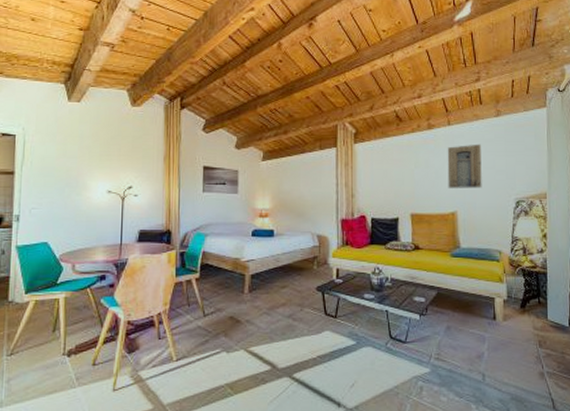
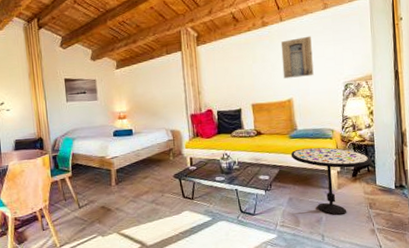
side table: none [451,269,543,353] -> present [290,147,372,216]

